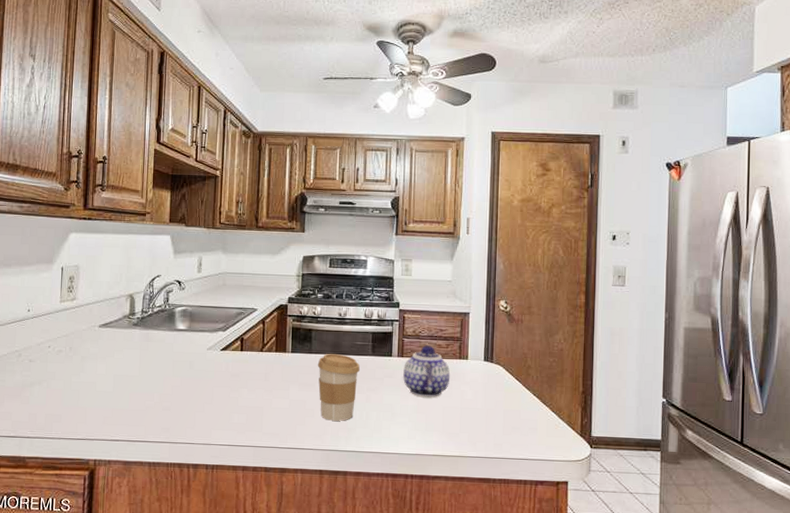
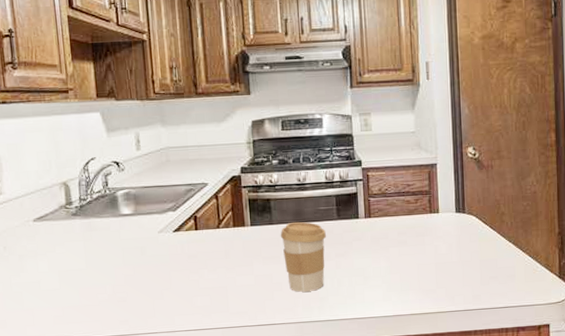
teapot: present [402,345,451,398] -> none [372,202,422,257]

